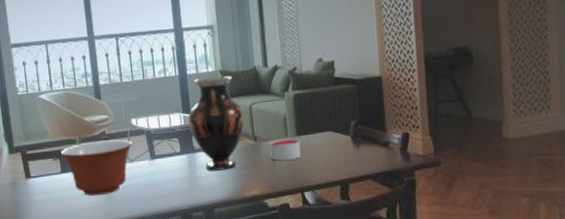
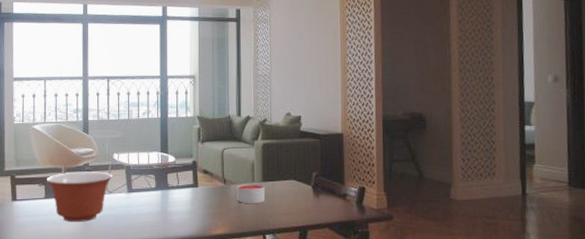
vase: present [188,76,246,171] -> none [165,122,217,208]

